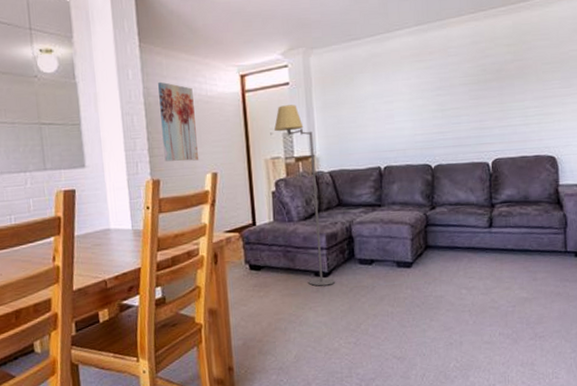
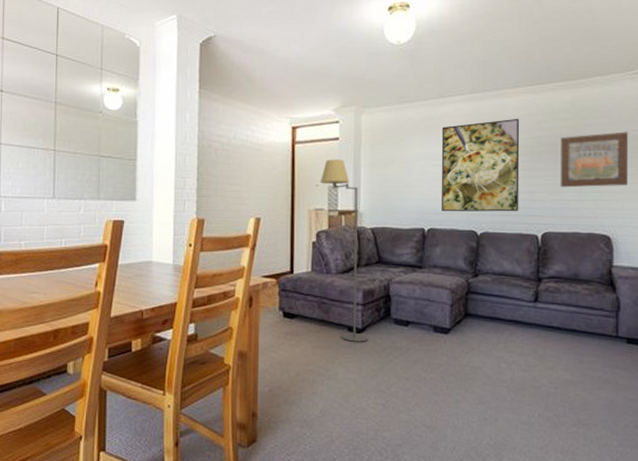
wall art: present [158,81,199,162] -> none [211,126,245,204]
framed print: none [390,47,470,149] -> present [441,118,520,212]
wall art: none [505,52,570,114] -> present [560,132,629,188]

